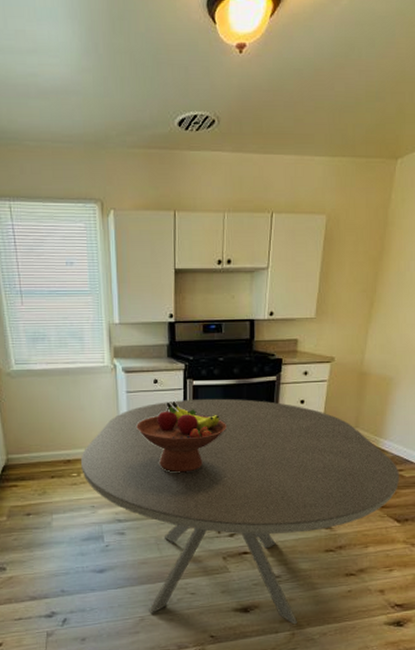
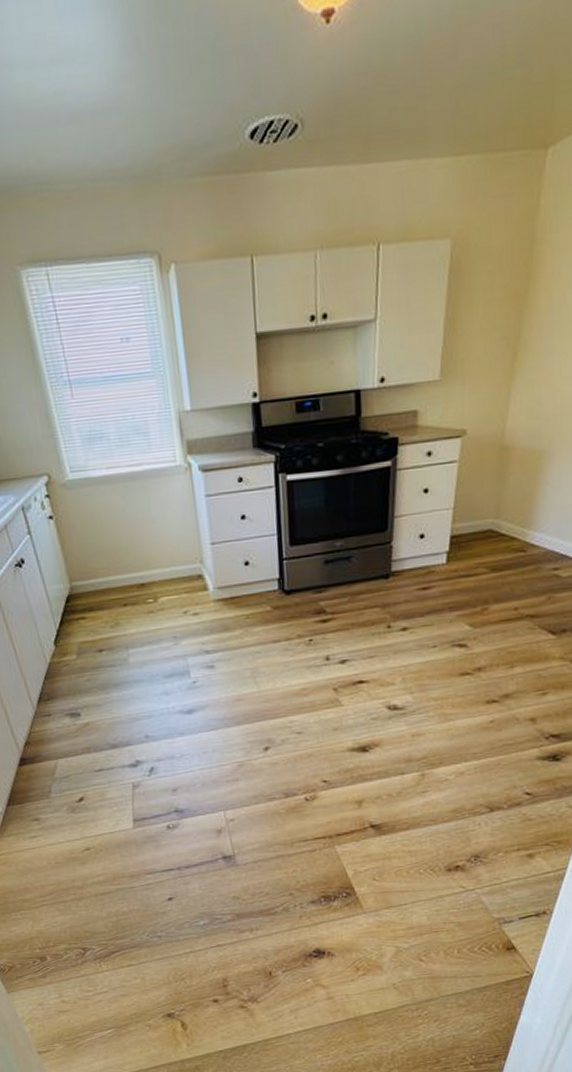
dining table: present [80,398,400,625] -> none [156,493,555,764]
fruit bowl: present [136,402,226,473] -> none [220,503,331,591]

